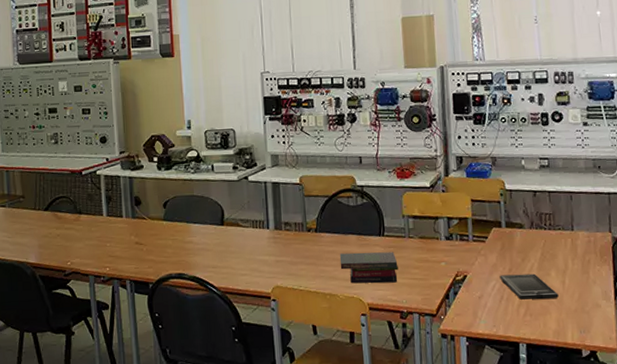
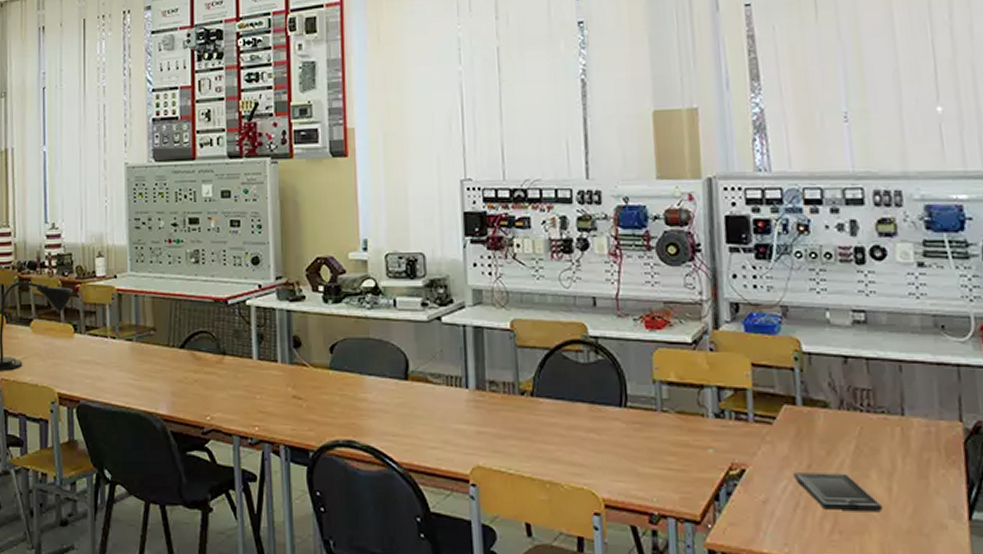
books: present [339,252,398,284] -> none [564,427,647,473]

